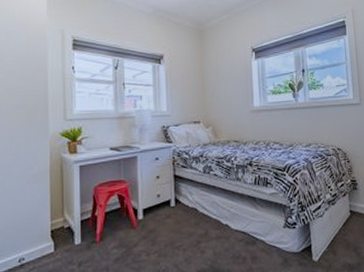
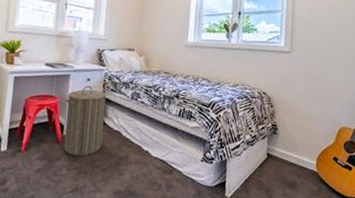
laundry hamper: none [135,164,179,240] -> present [63,85,107,157]

